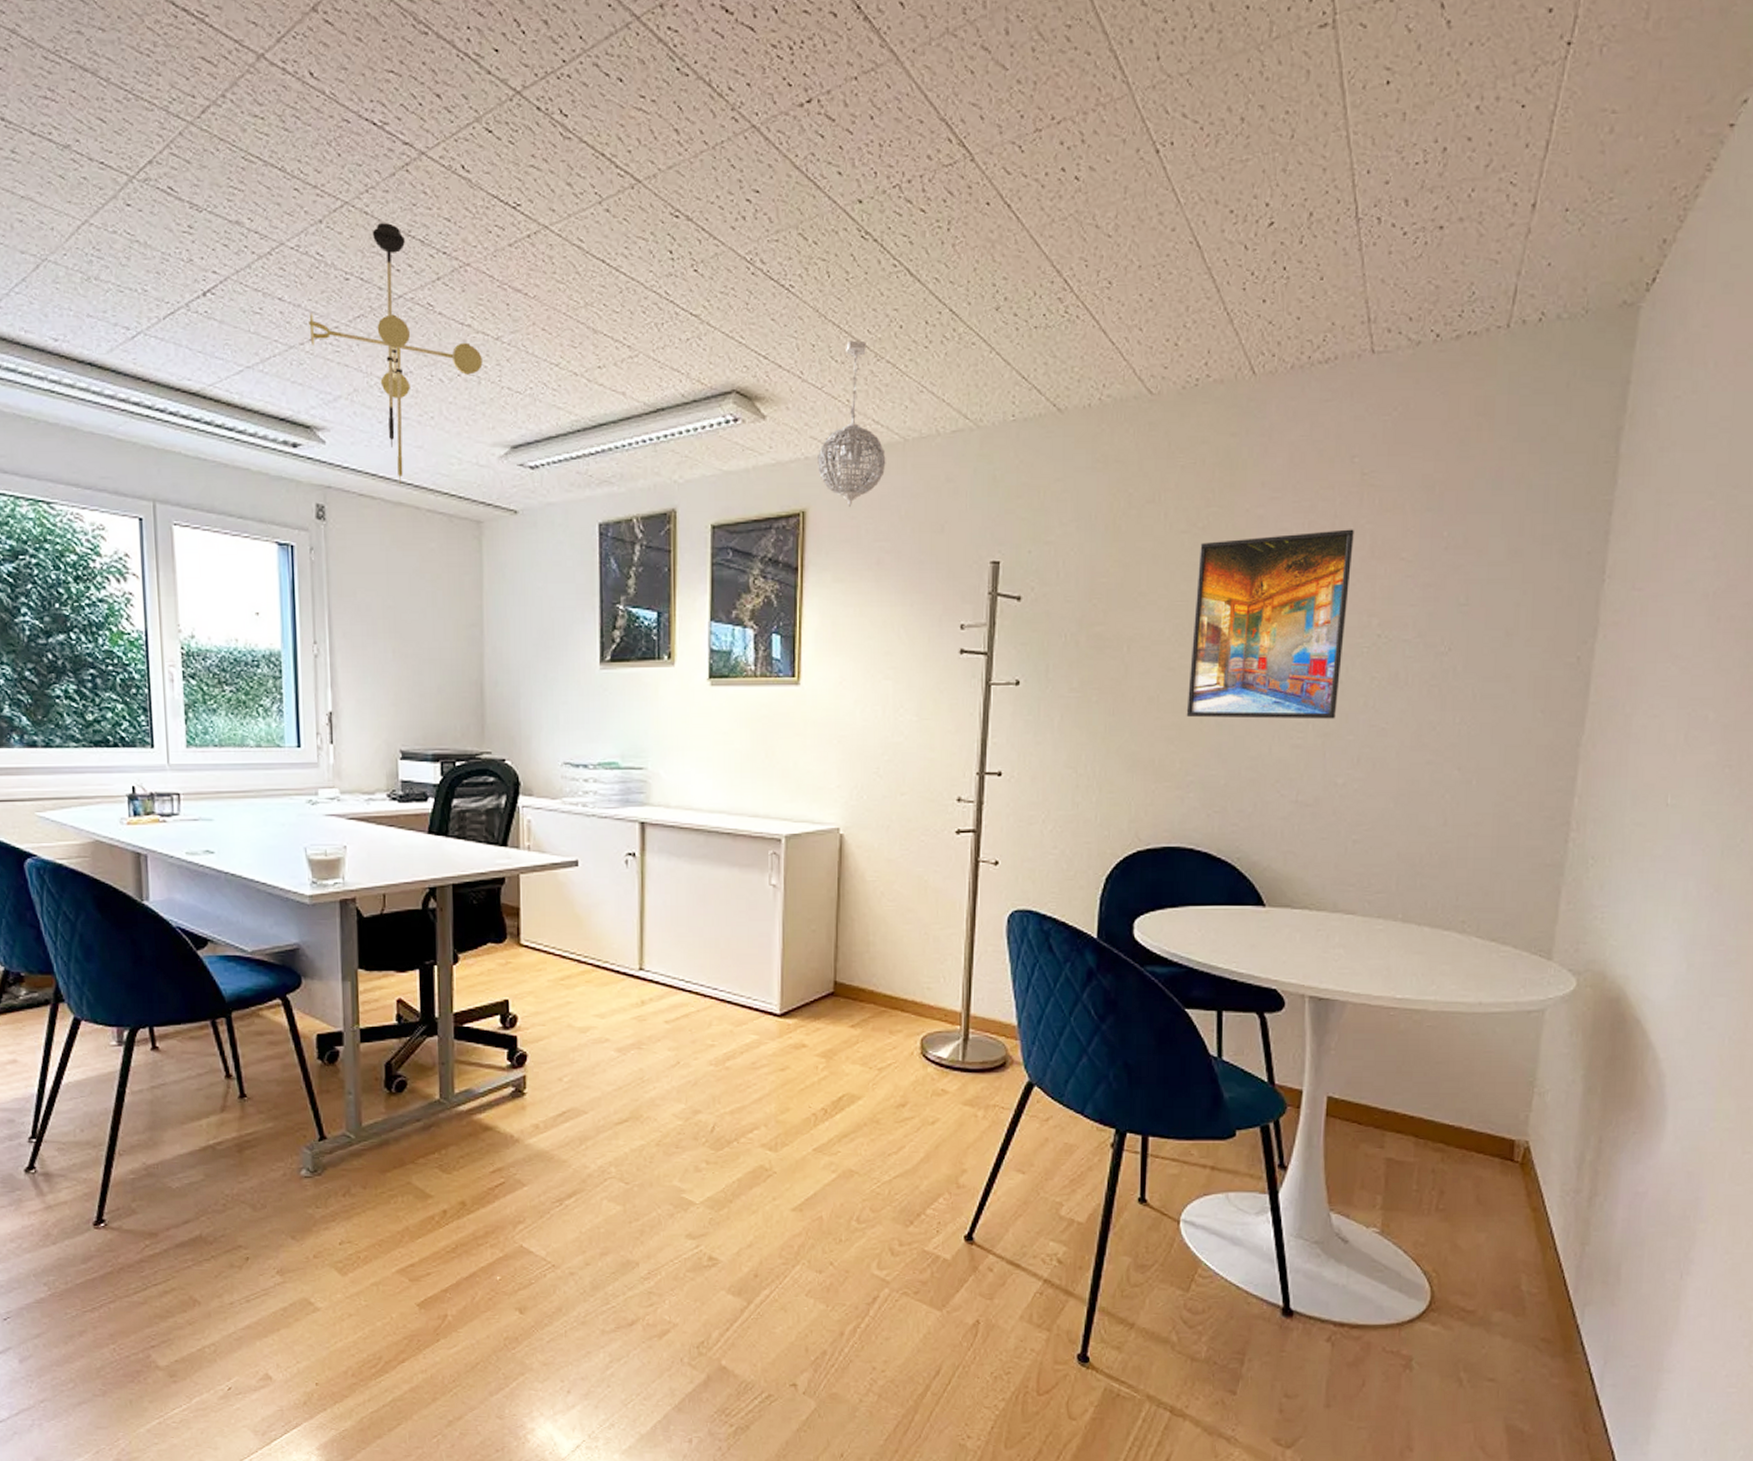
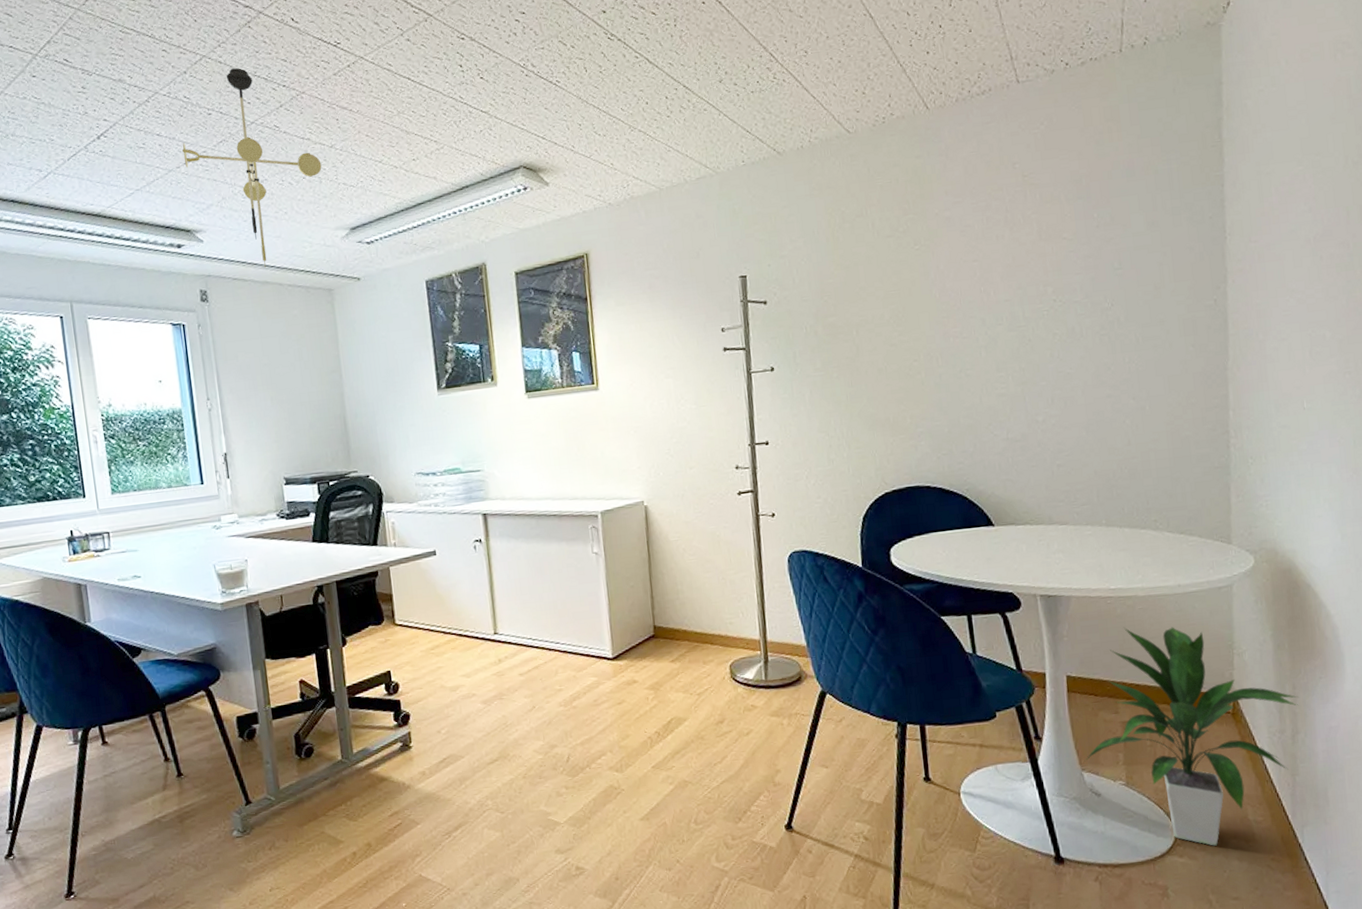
pendant light: present [818,340,886,508] -> none [593,117,648,247]
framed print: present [1186,529,1354,720] -> none [903,219,1030,382]
indoor plant: none [1334,1047,1604,1316] -> present [1084,627,1298,846]

